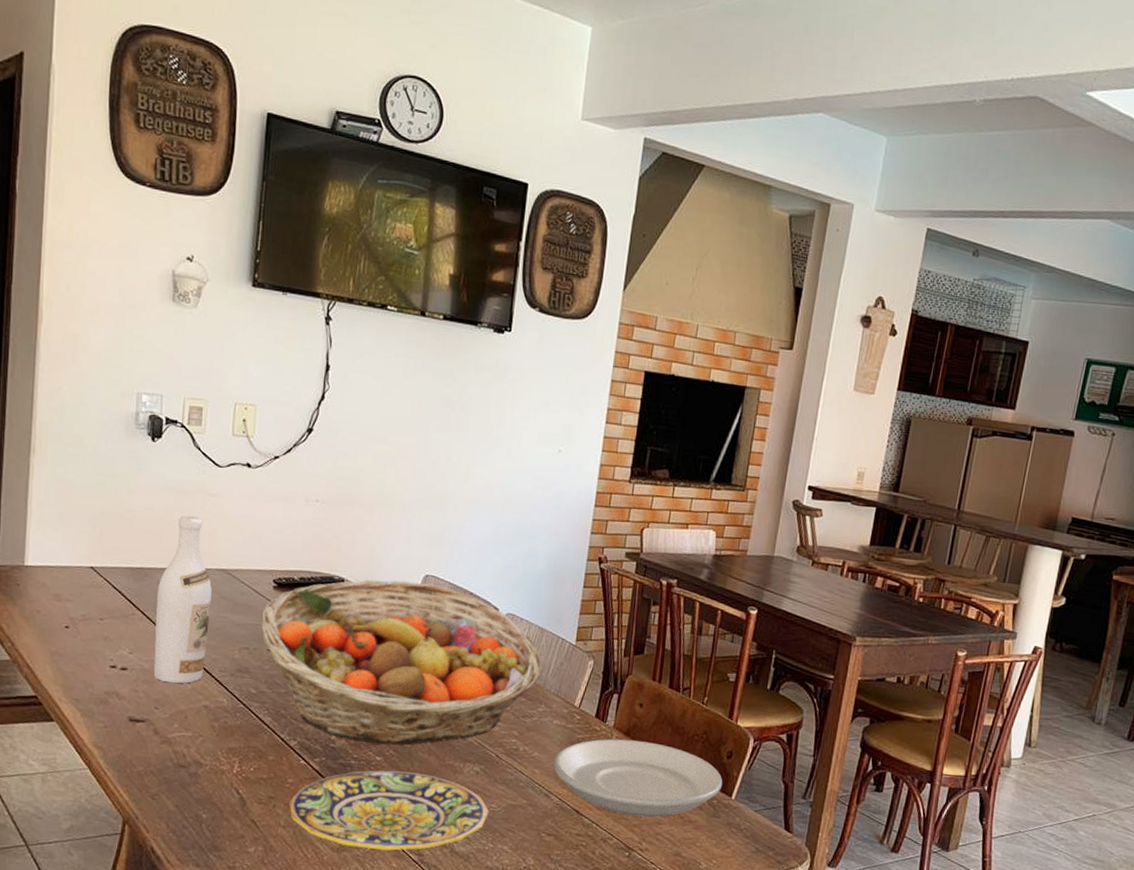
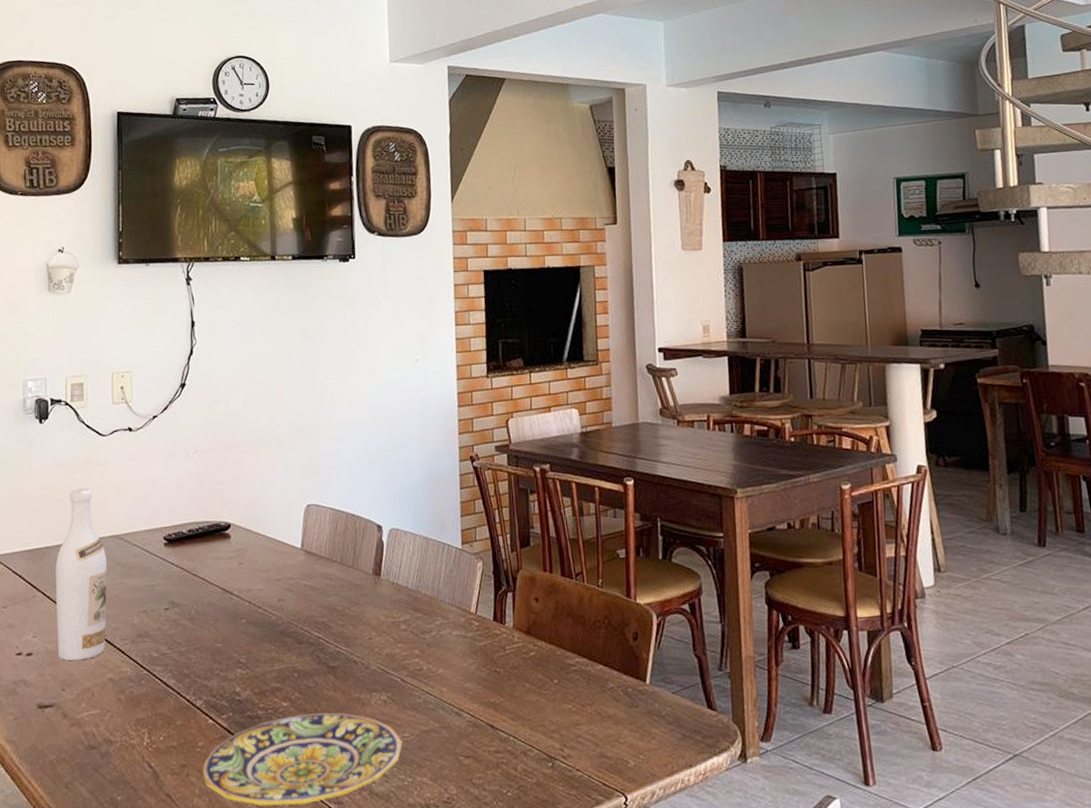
fruit basket: present [261,579,542,745] -> none [156,512,434,689]
plate: present [553,738,723,818] -> none [459,637,635,721]

